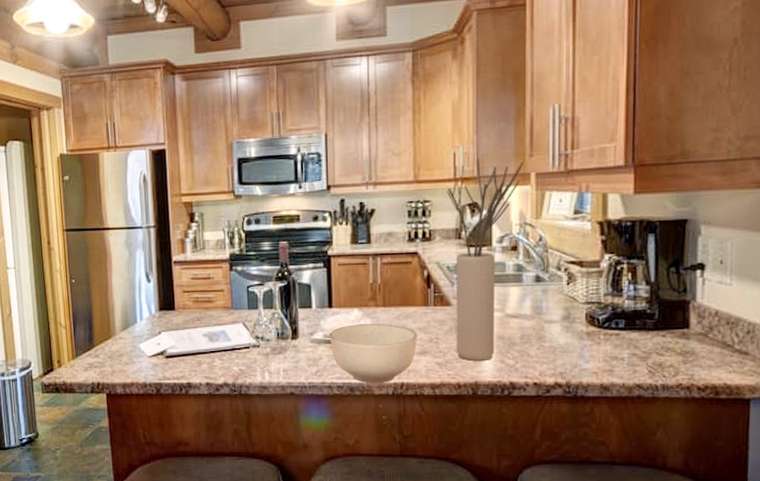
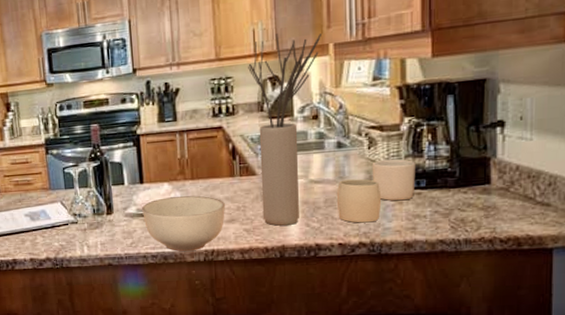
mug: none [533,315,579,362] -> present [336,178,382,223]
mug: none [570,296,615,341] -> present [372,159,416,201]

